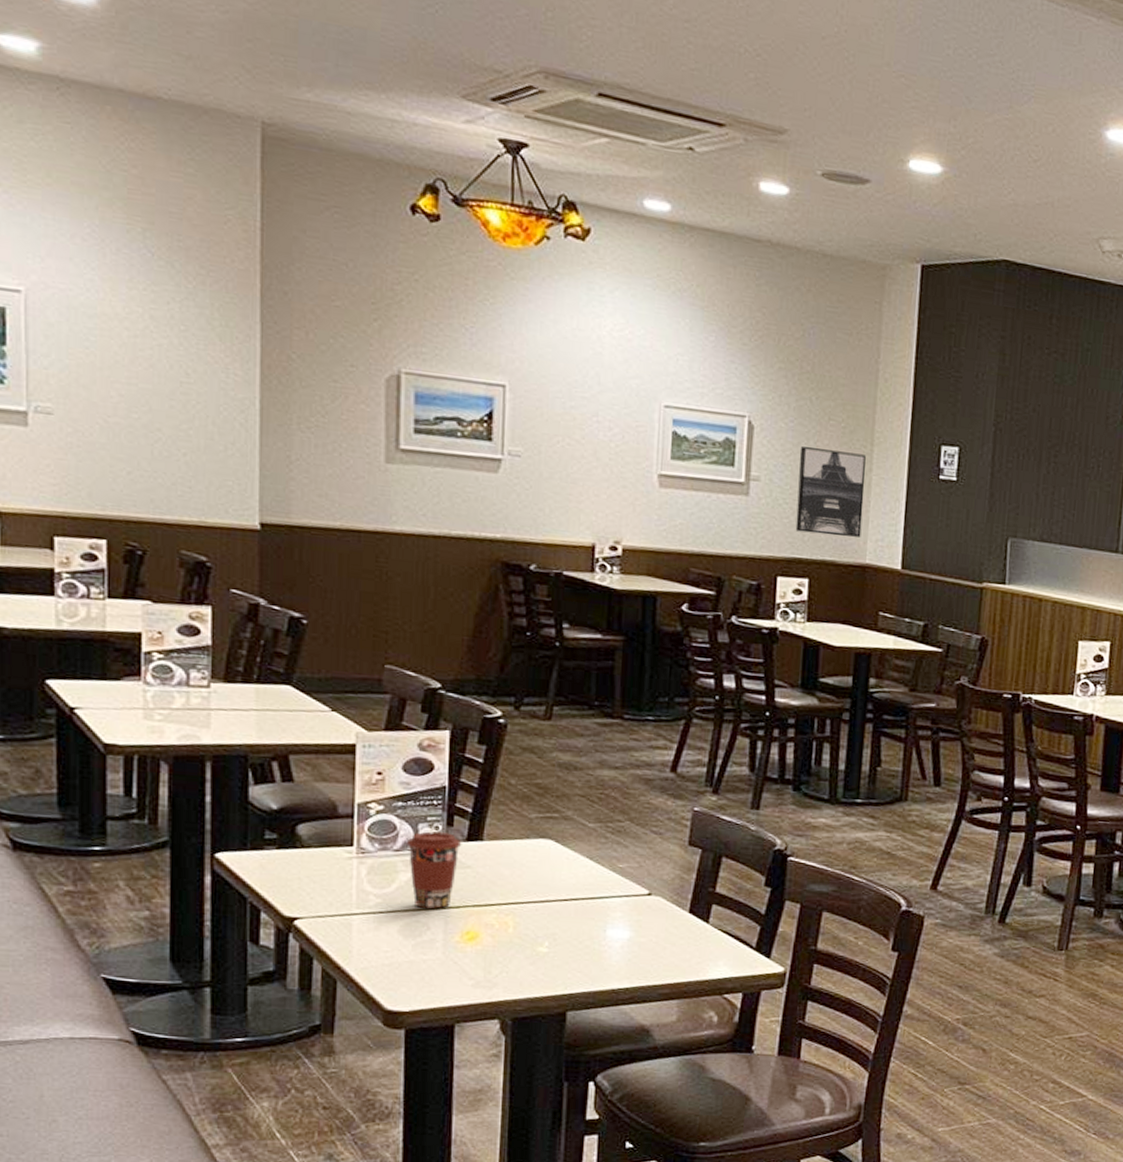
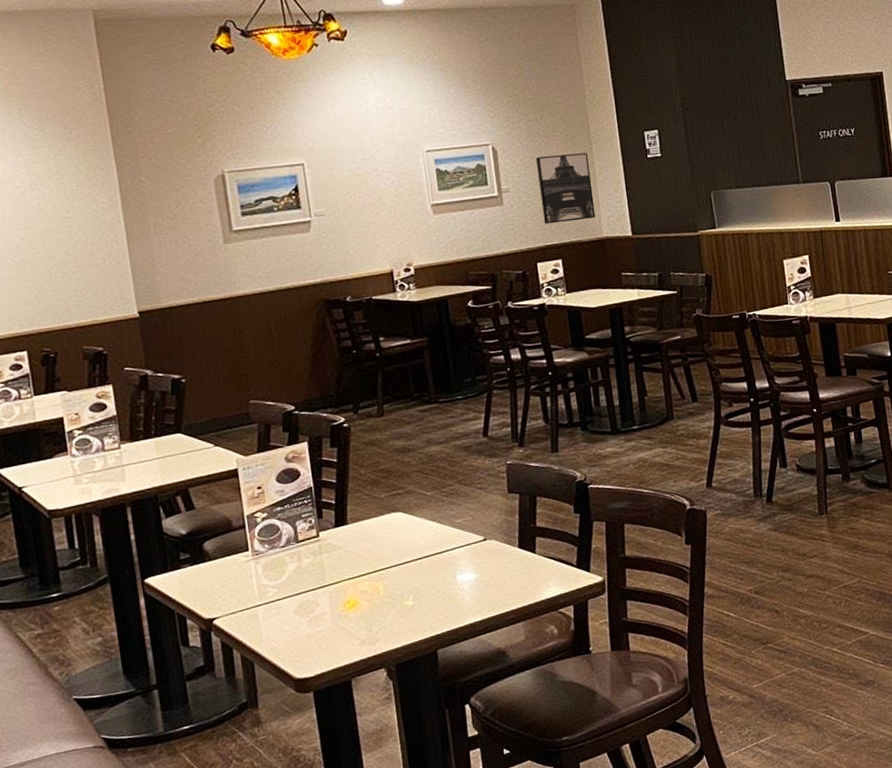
coffee cup: present [406,831,462,909] -> none [289,524,332,589]

